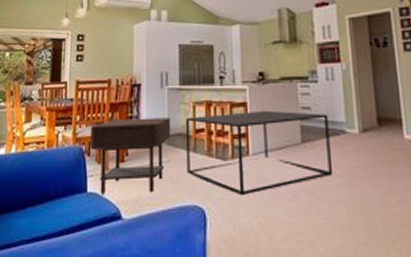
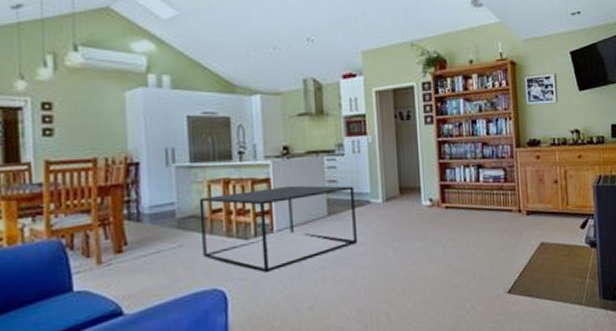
side table: present [90,118,171,194] -> none [72,199,182,291]

